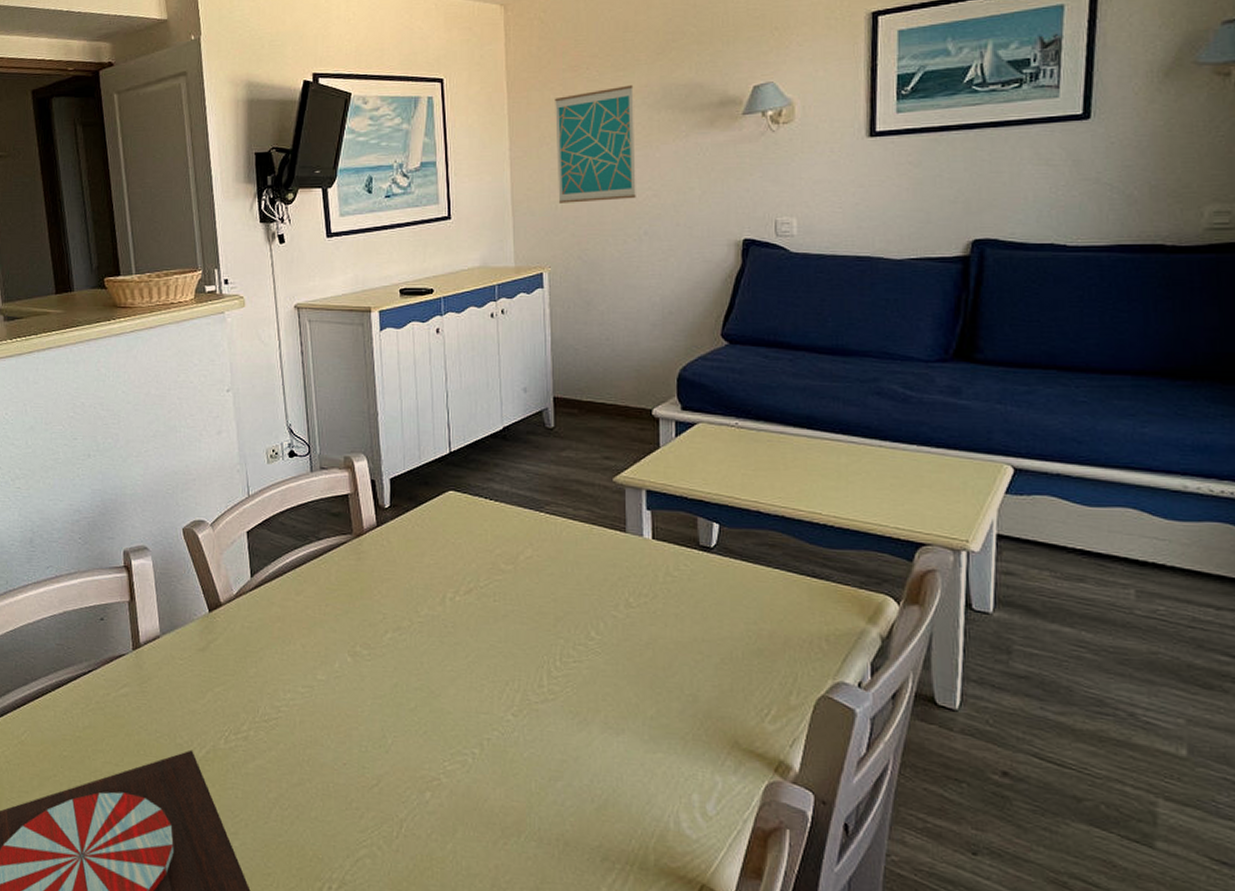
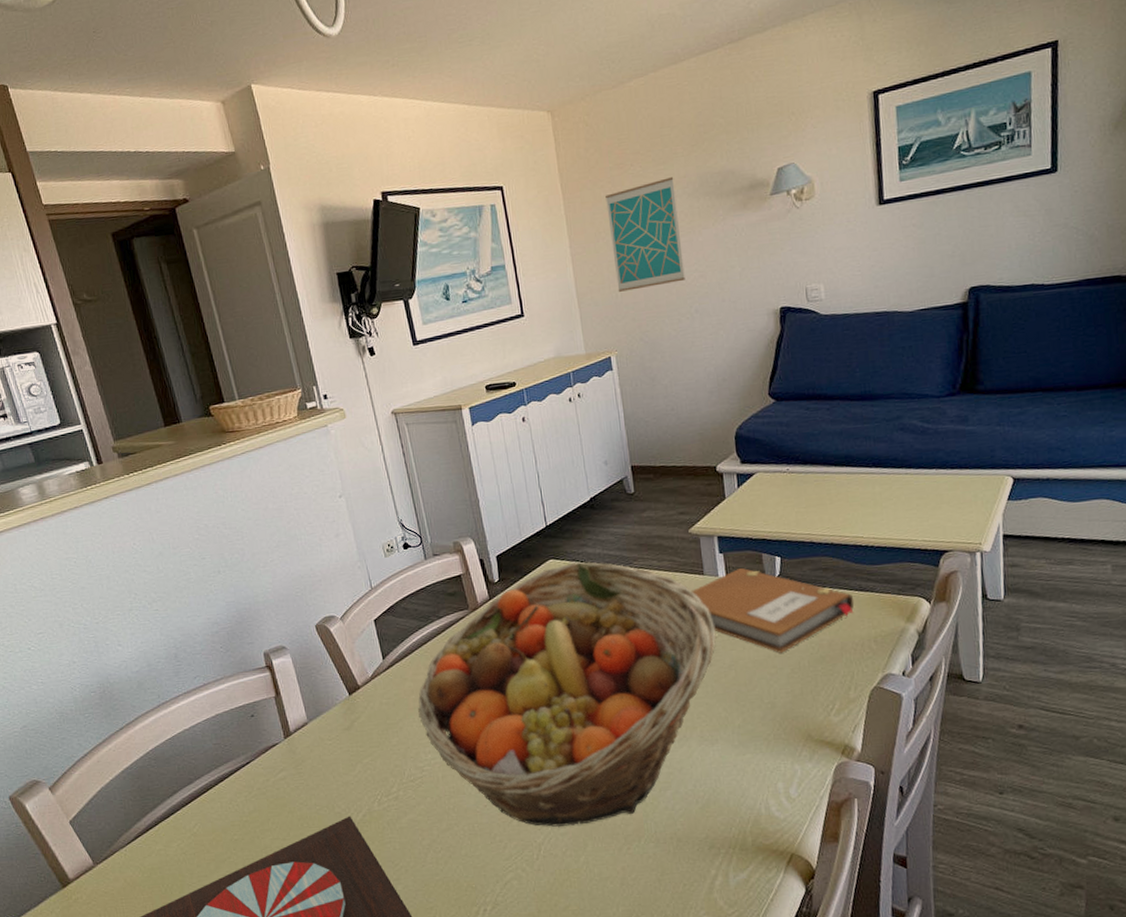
fruit basket: none [282,497,634,805] -> present [418,562,717,828]
notebook: none [608,529,805,638] -> present [690,567,855,653]

